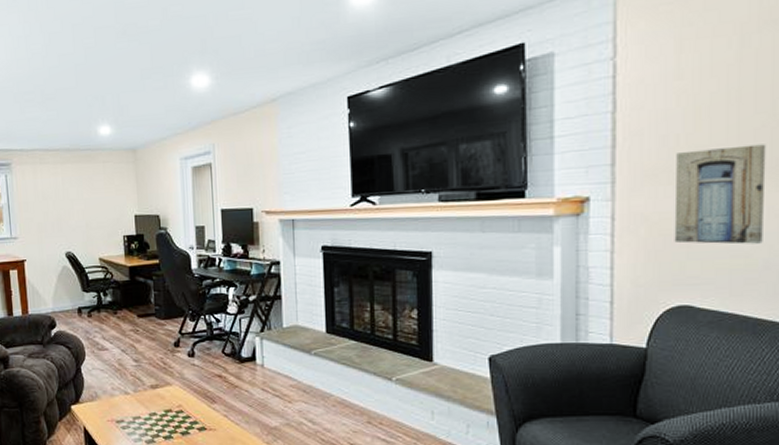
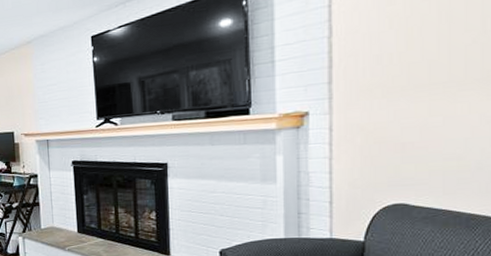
wall art: present [674,144,766,244] -> none [388,58,477,149]

